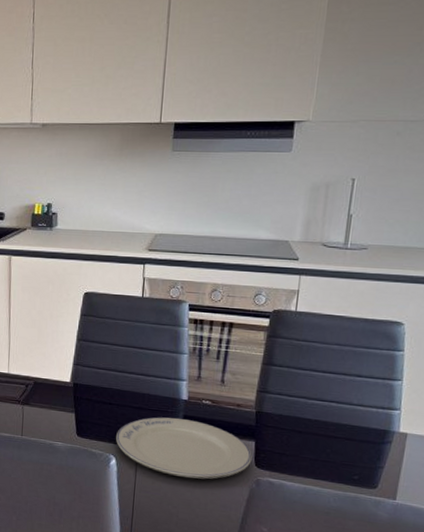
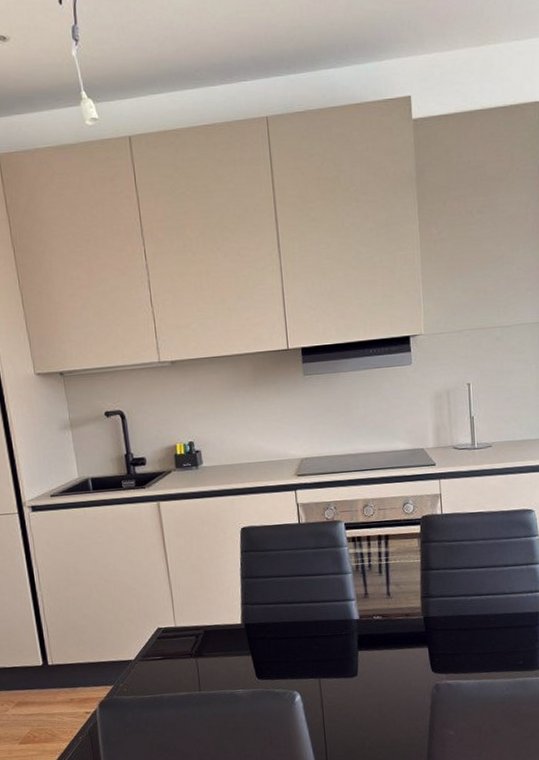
plate: present [116,417,252,480] -> none [296,638,428,699]

